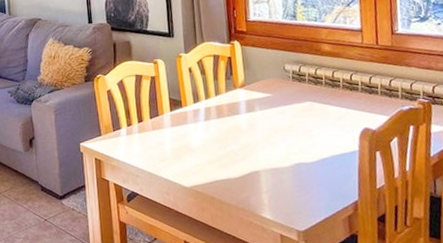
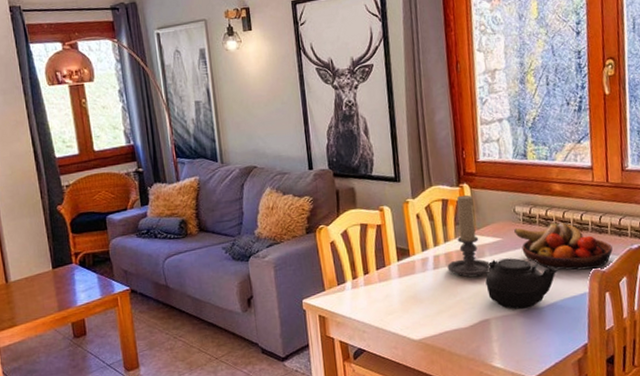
candle holder: none [218,51,260,130] -> present [447,194,491,278]
teapot: none [255,113,328,163] -> present [485,258,559,309]
fruit bowl: none [284,81,383,129] -> present [514,222,613,271]

